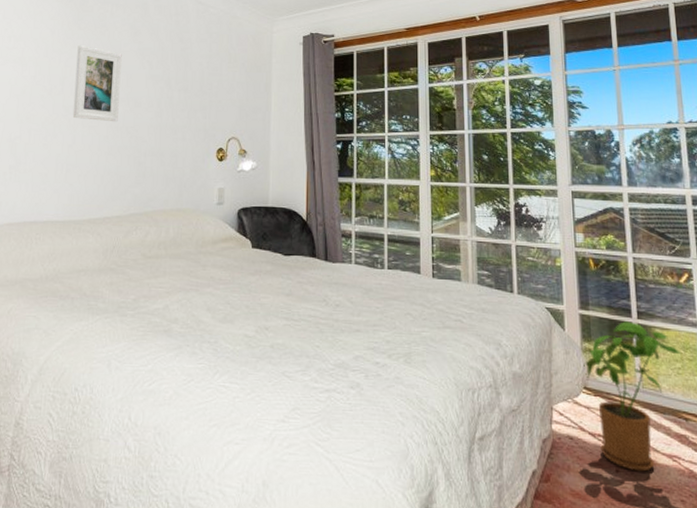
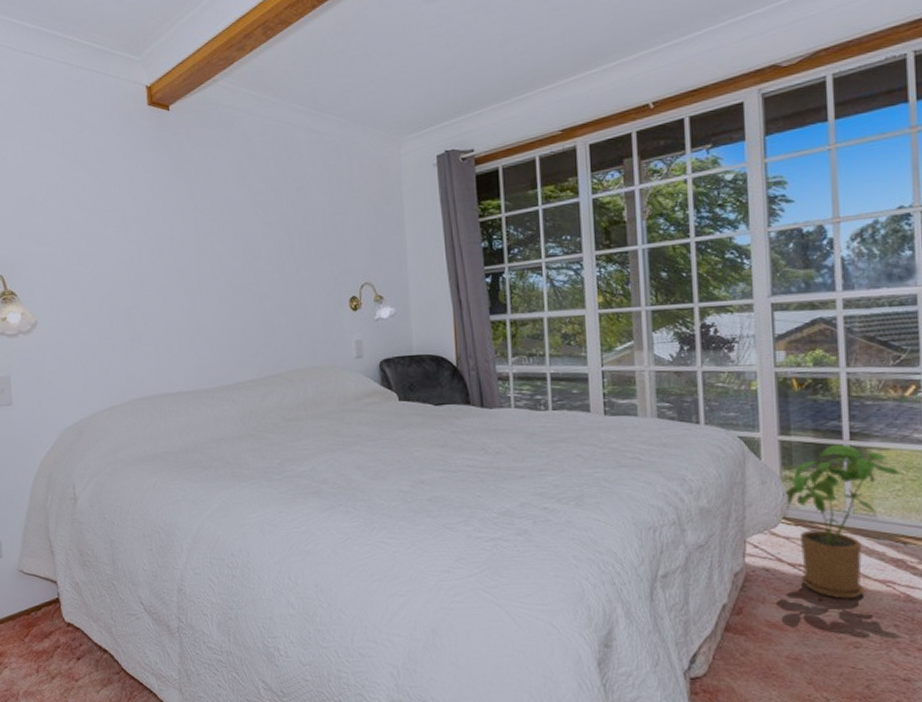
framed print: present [72,45,122,122] -> none [181,198,237,281]

